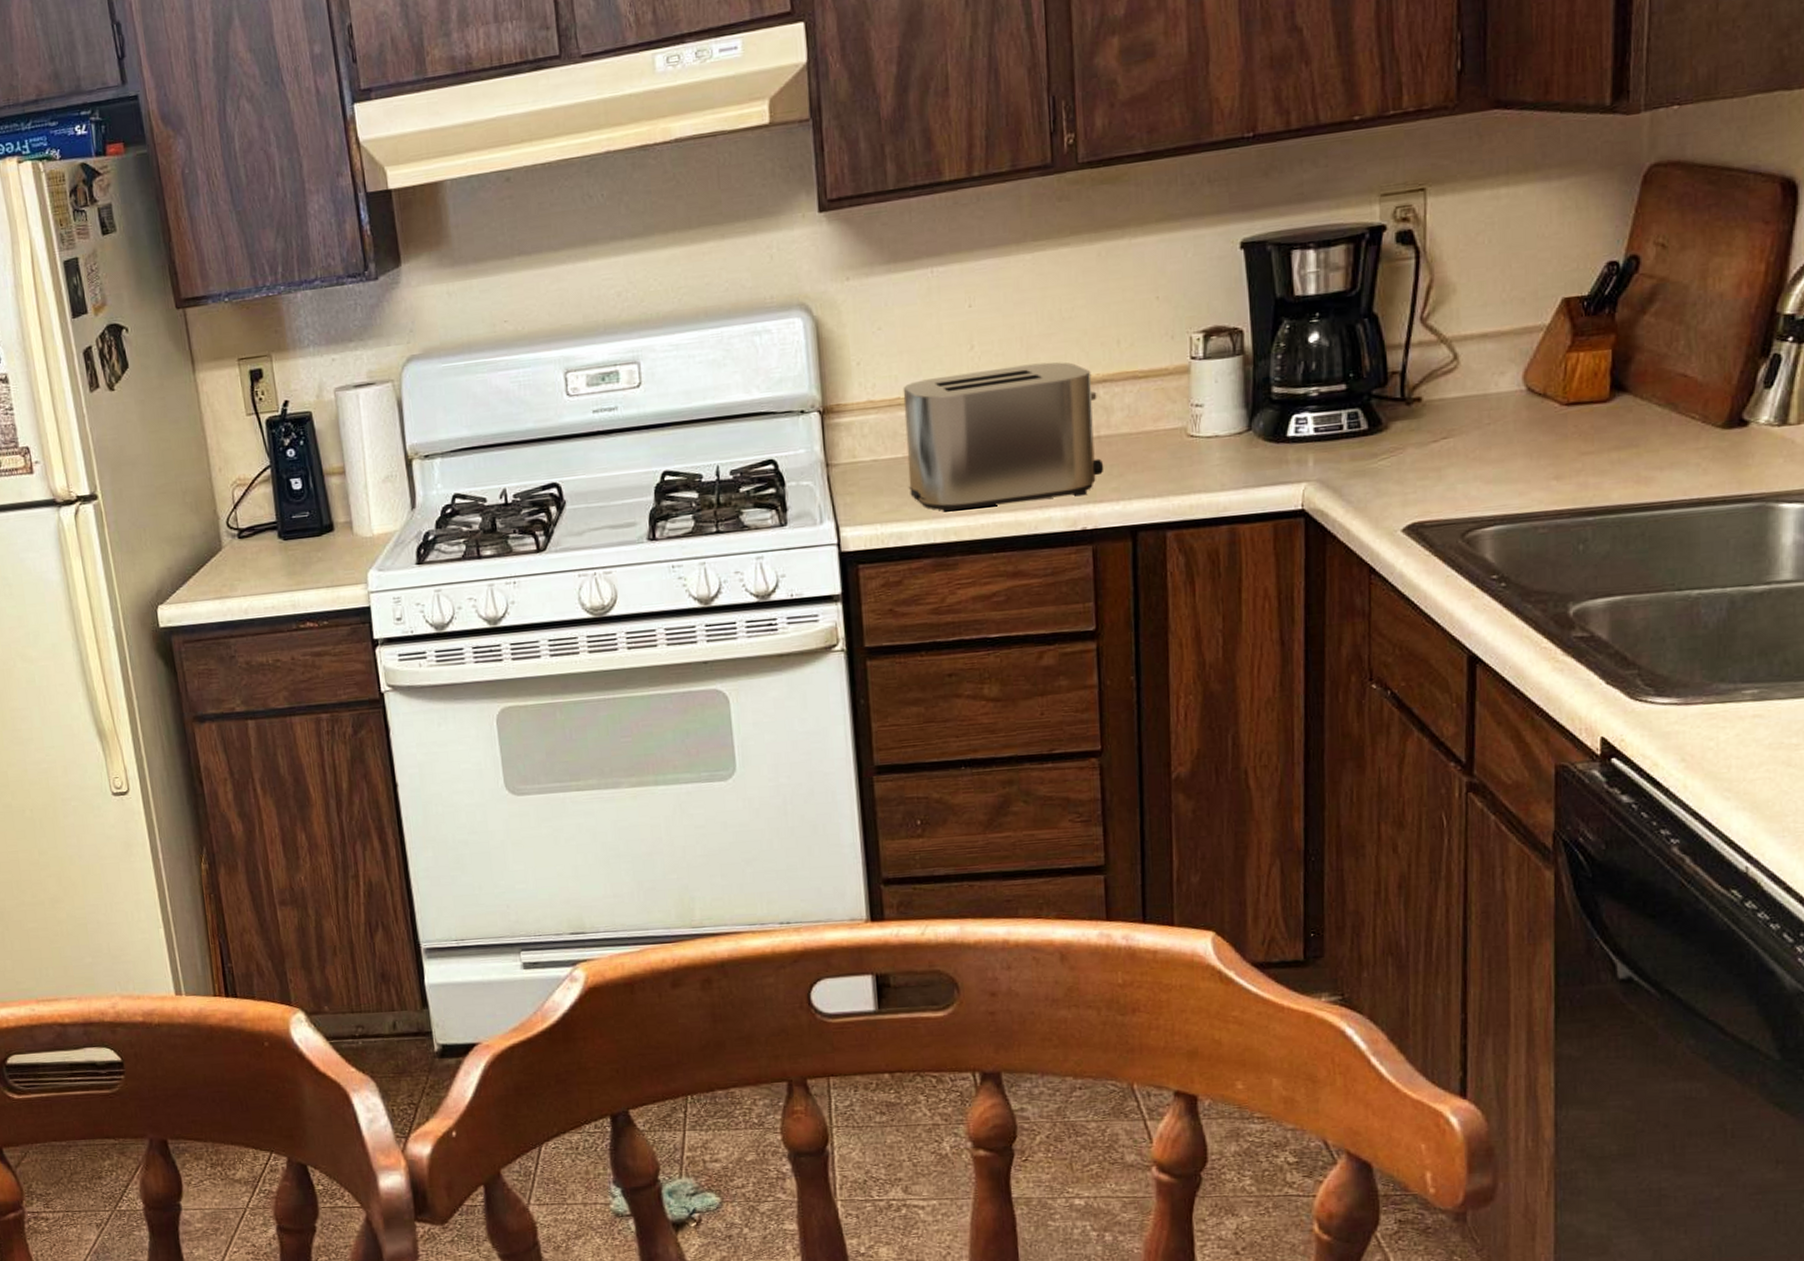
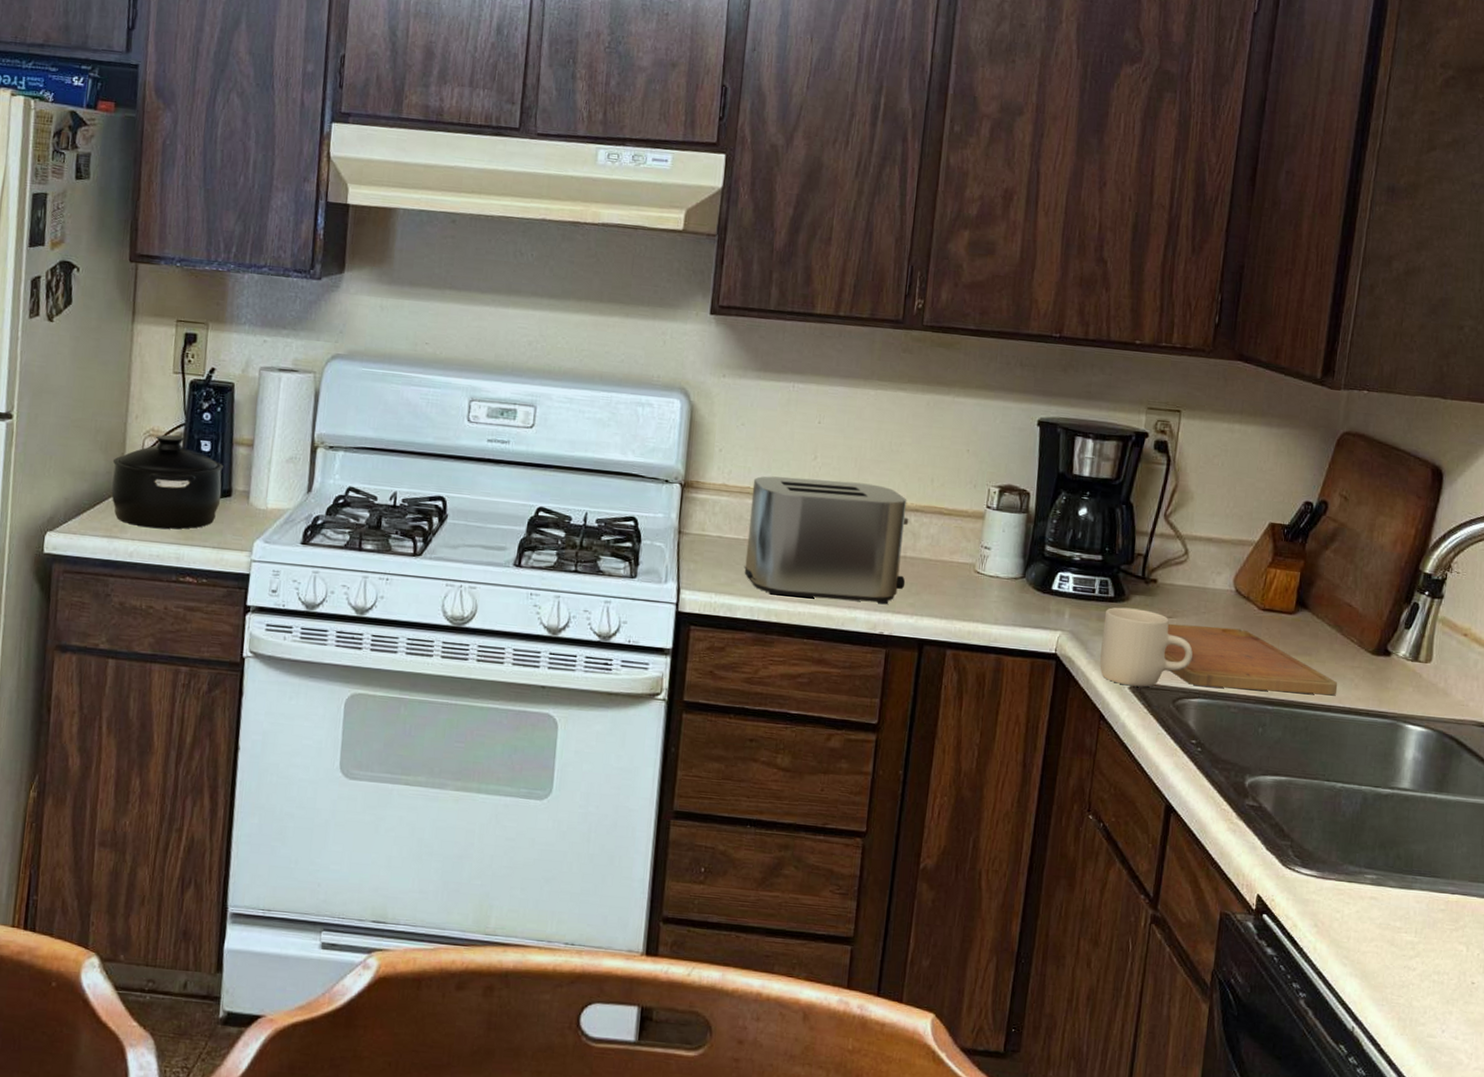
saucepan: none [206,479,324,581] -> present [111,434,223,529]
mug: none [1359,436,1480,529] -> present [1100,607,1193,687]
cutting board: none [1442,433,1680,512] -> present [1163,623,1338,696]

